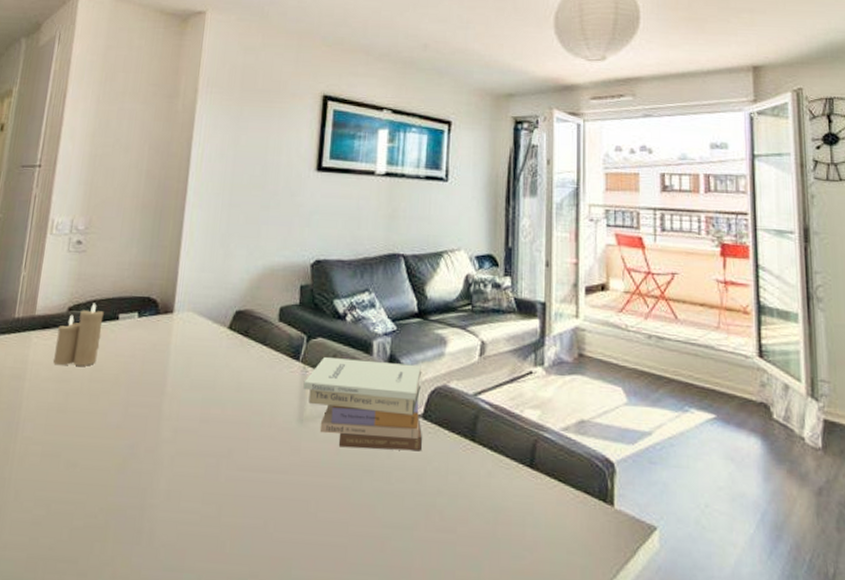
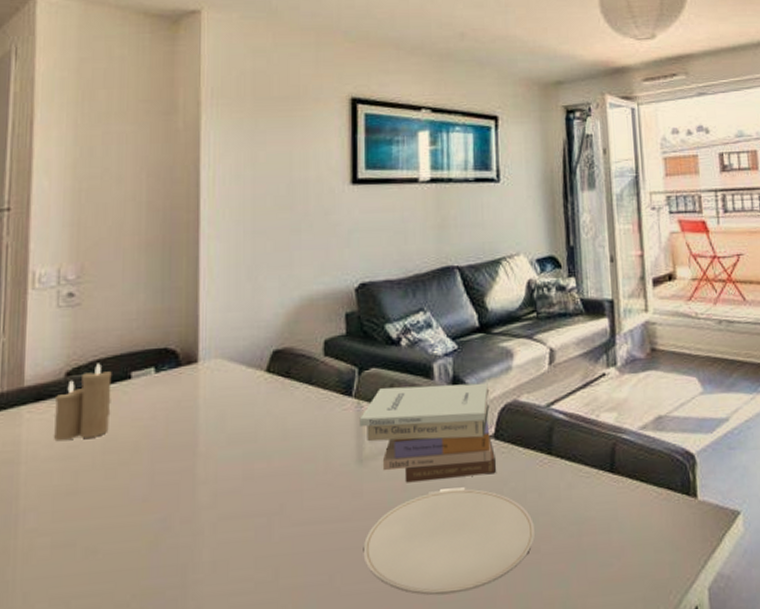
plate: none [295,459,454,559] -> present [363,488,536,596]

